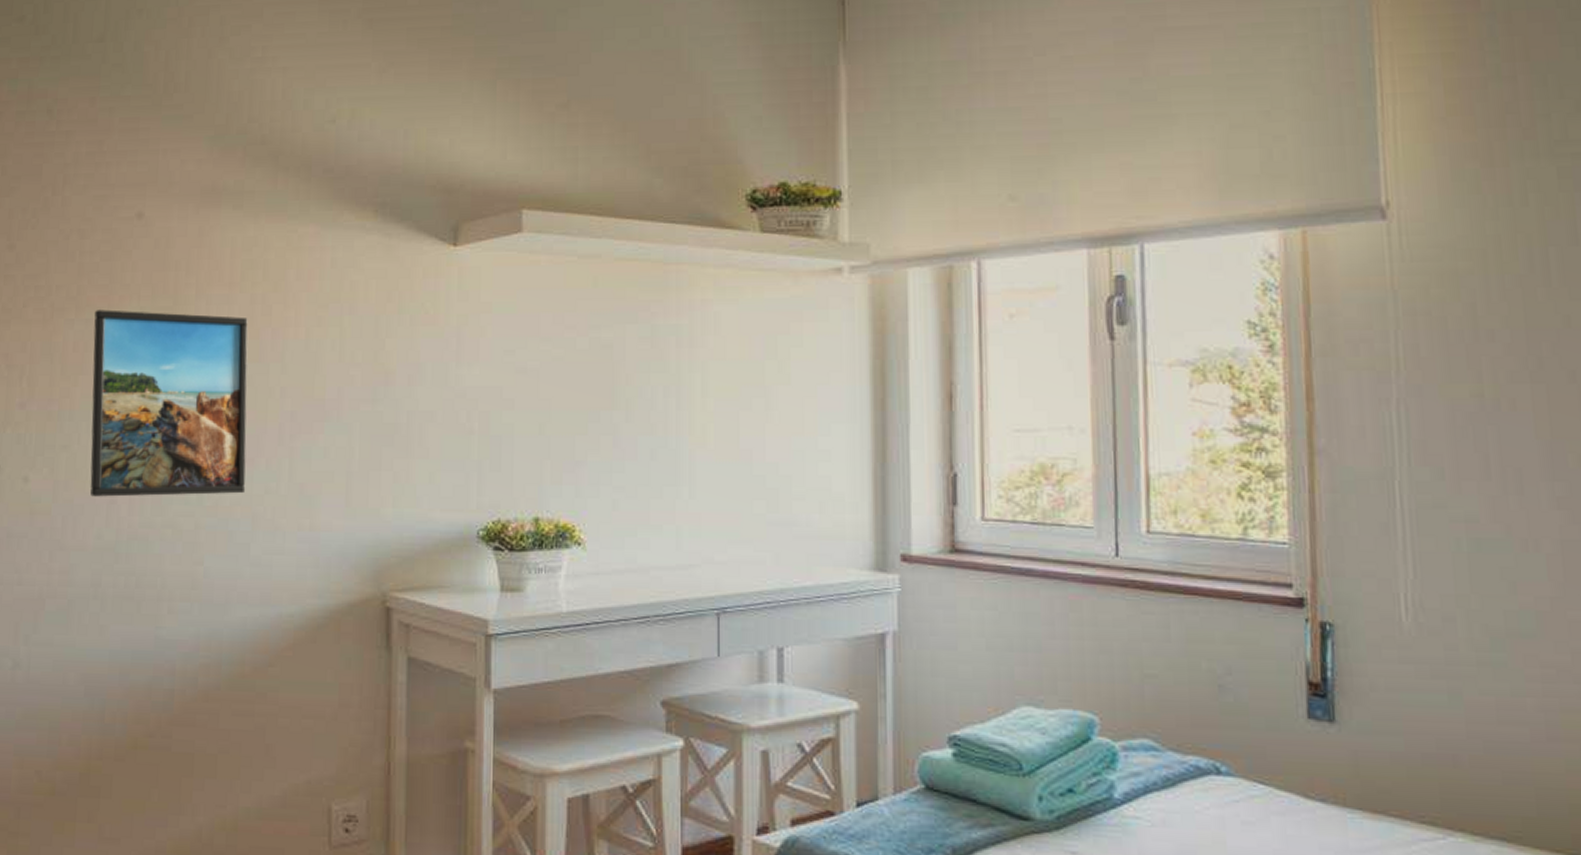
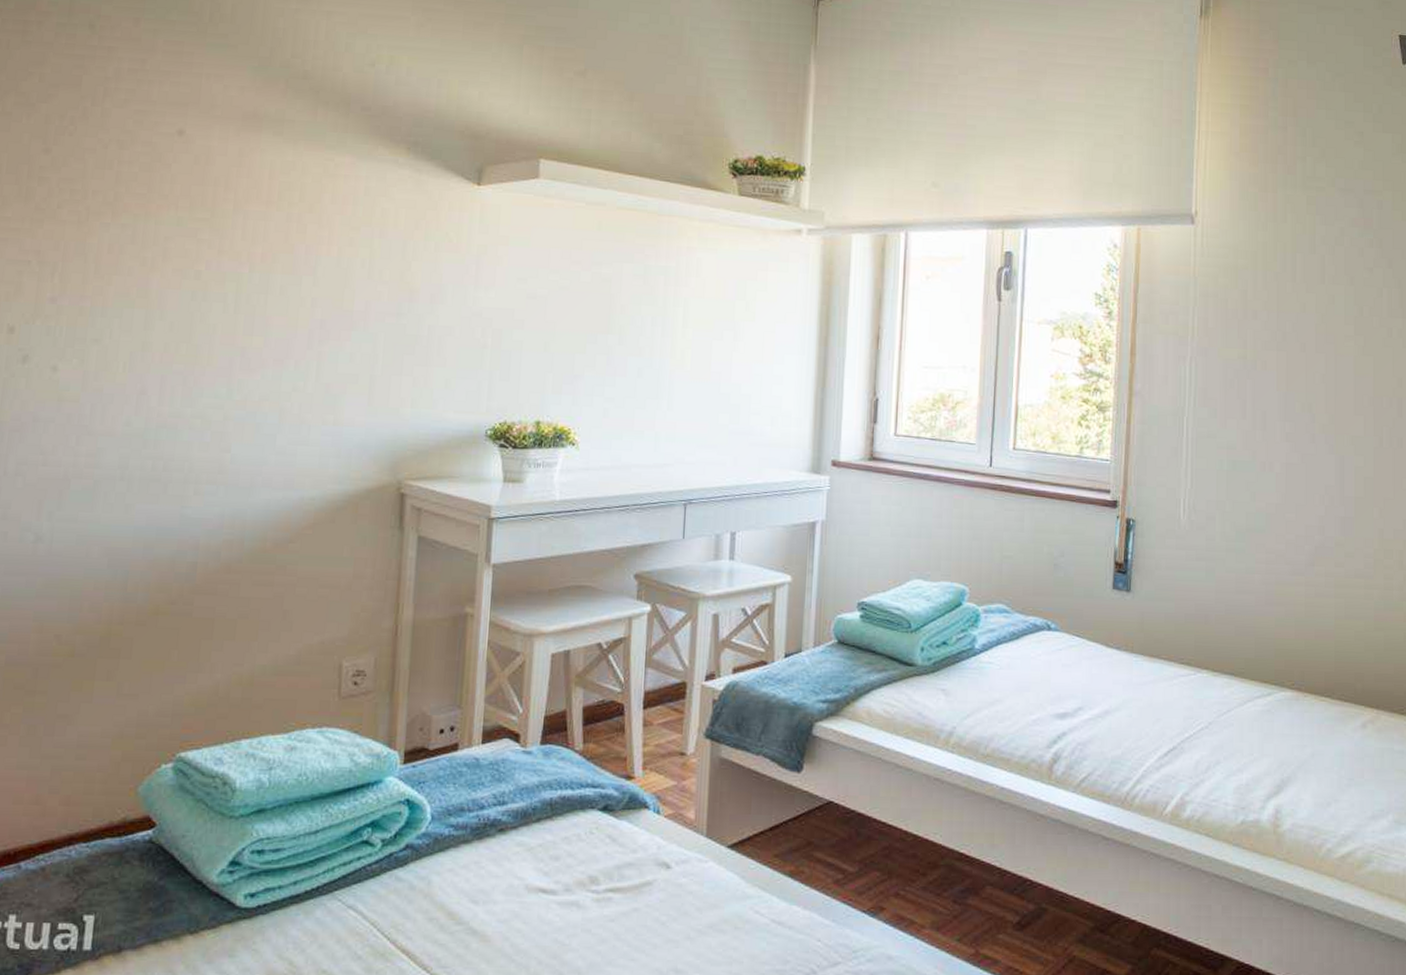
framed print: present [90,310,248,497] -> none [120,216,283,391]

